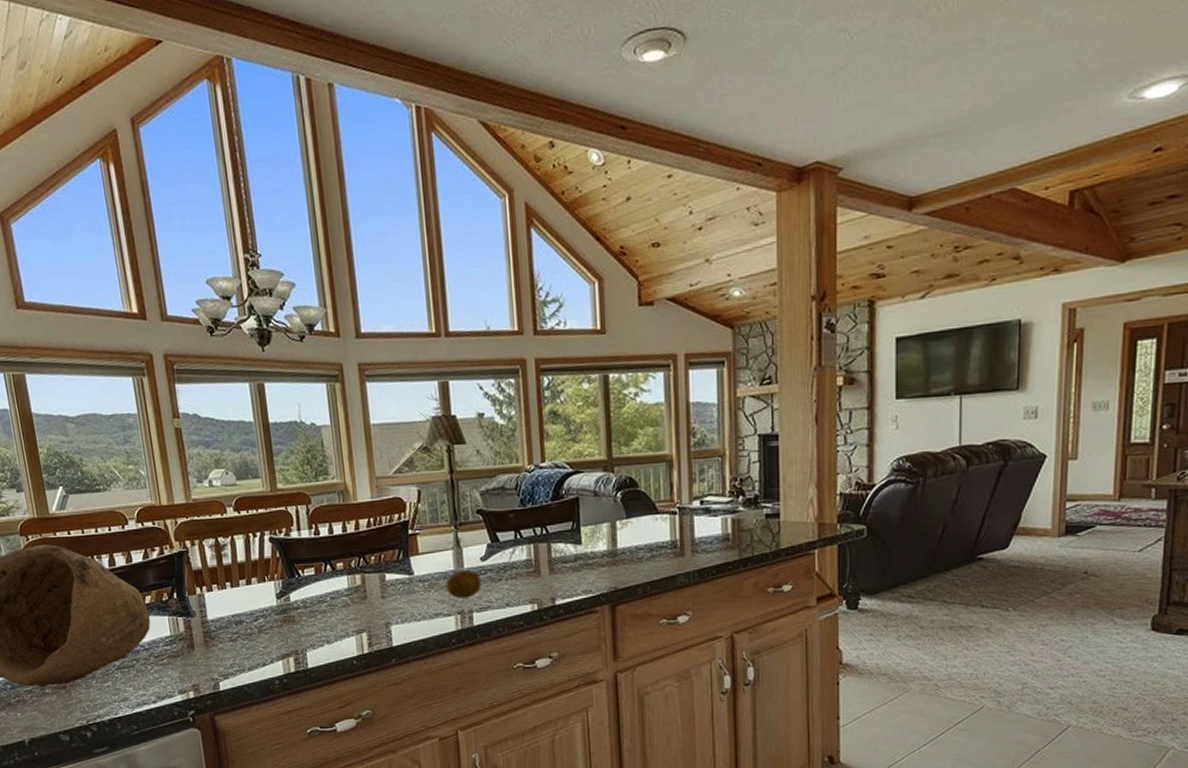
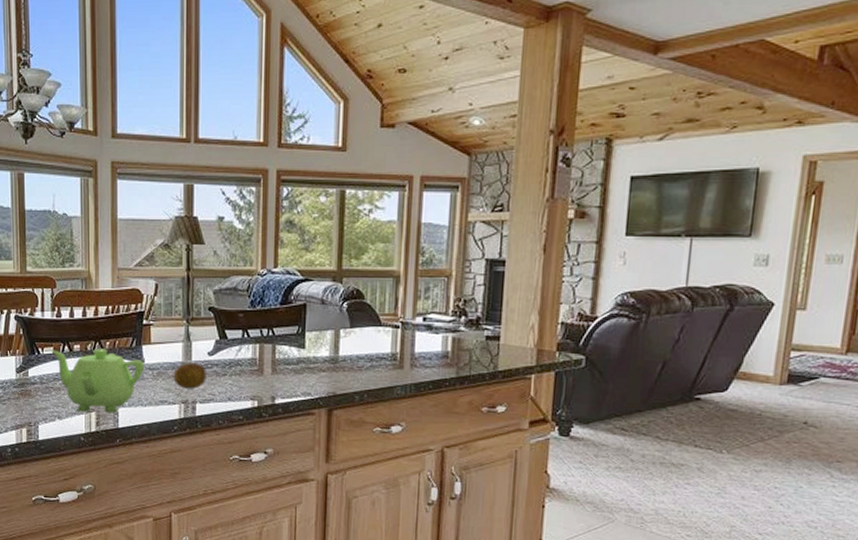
teapot: none [312,564,415,634] -> present [51,348,145,414]

